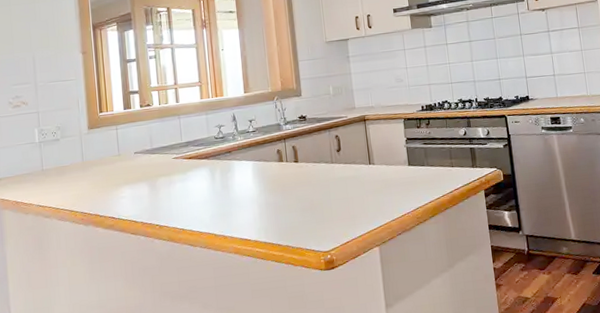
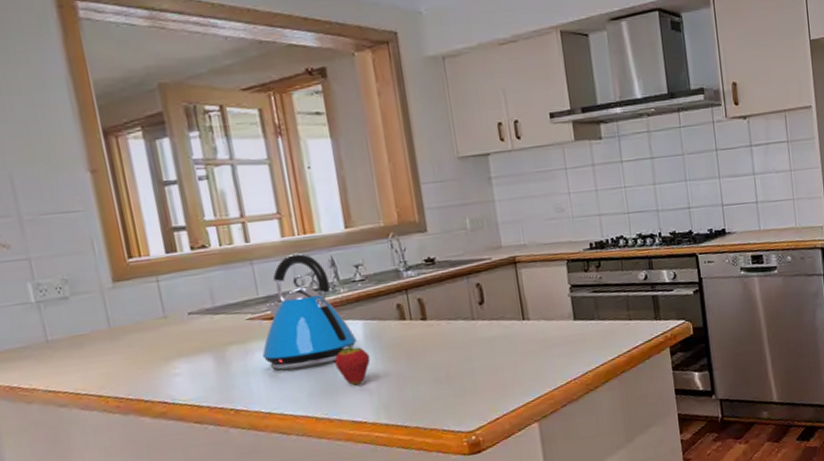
kettle: none [182,110,248,197] -> present [262,253,358,370]
fruit: none [230,180,256,211] -> present [334,345,371,386]

